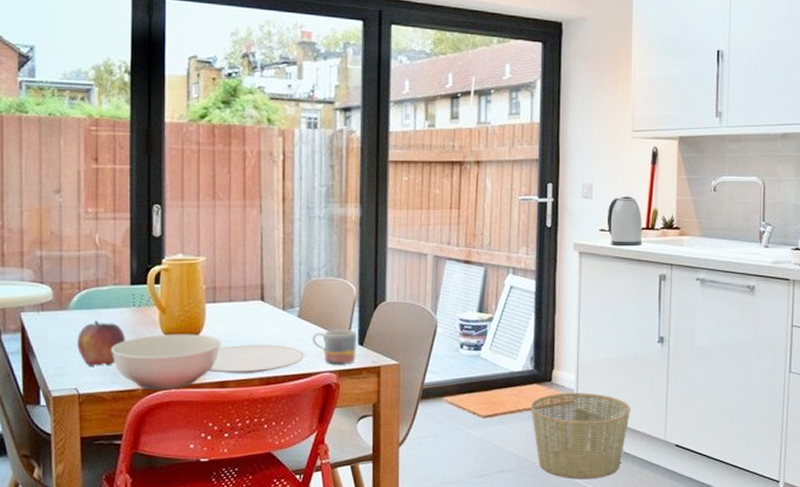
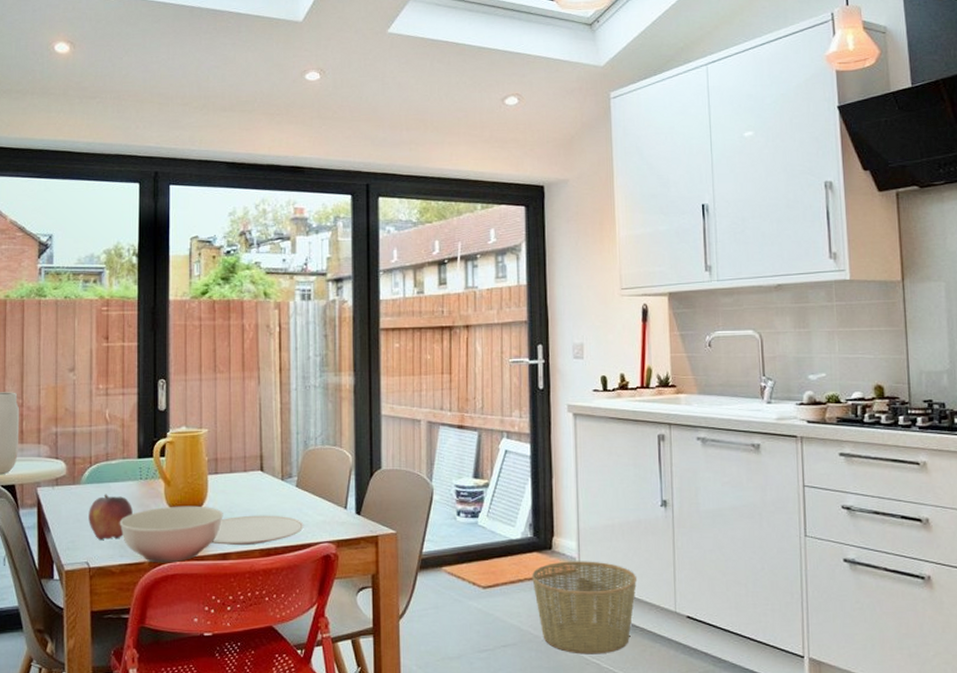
mug: present [312,330,357,365] -> none [310,499,354,535]
kettle: present [607,196,642,247] -> none [600,355,637,407]

